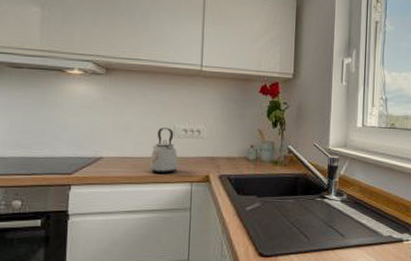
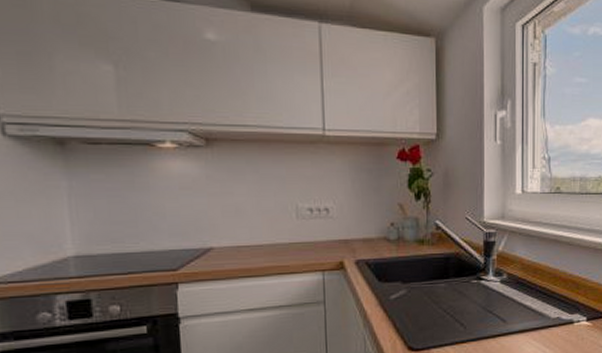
kettle: present [149,127,178,173] -> none [270,208,305,263]

